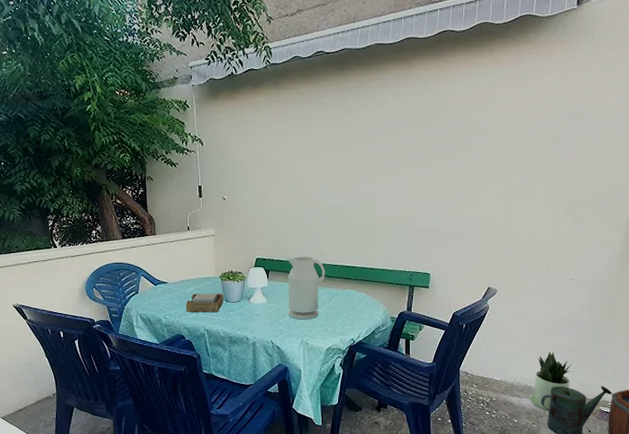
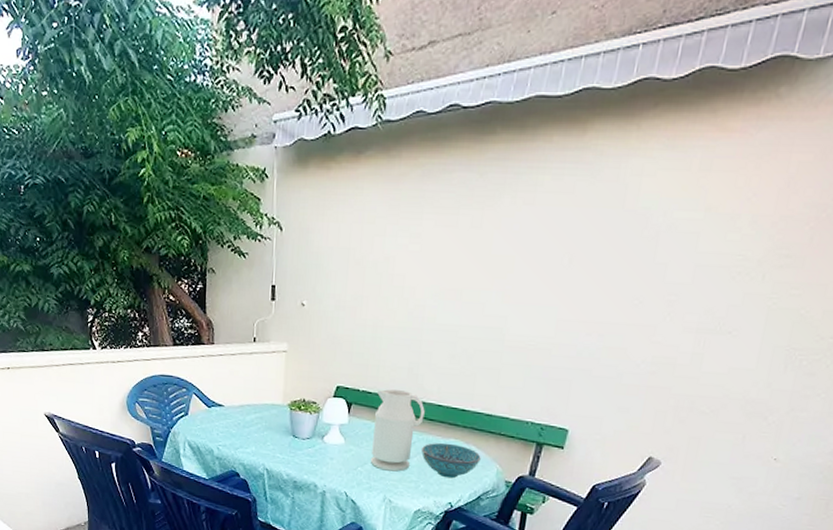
napkin holder: present [186,293,223,313] -> none [243,422,291,450]
bowl: none [325,293,371,320] -> present [421,443,481,479]

